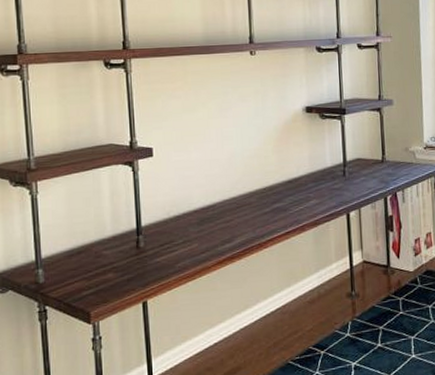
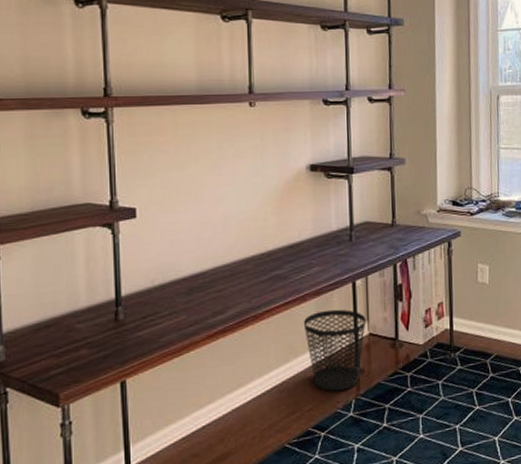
wastebasket: none [302,238,360,314] -> present [303,309,366,391]

